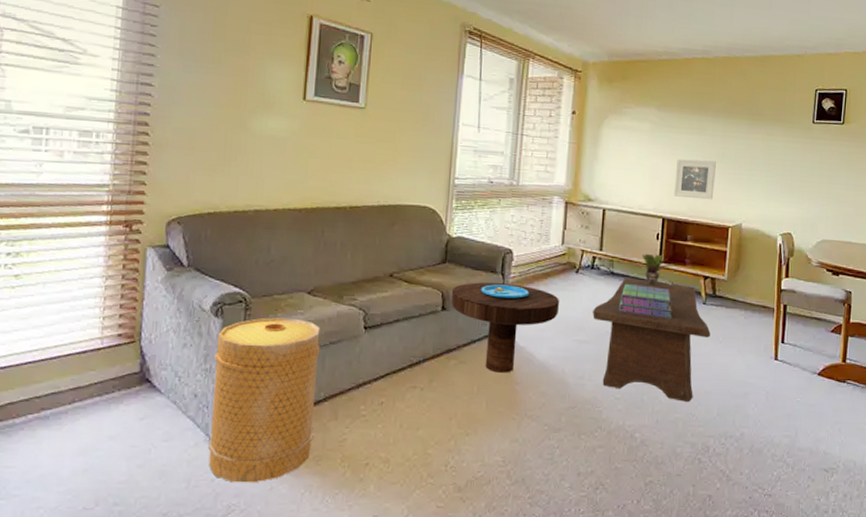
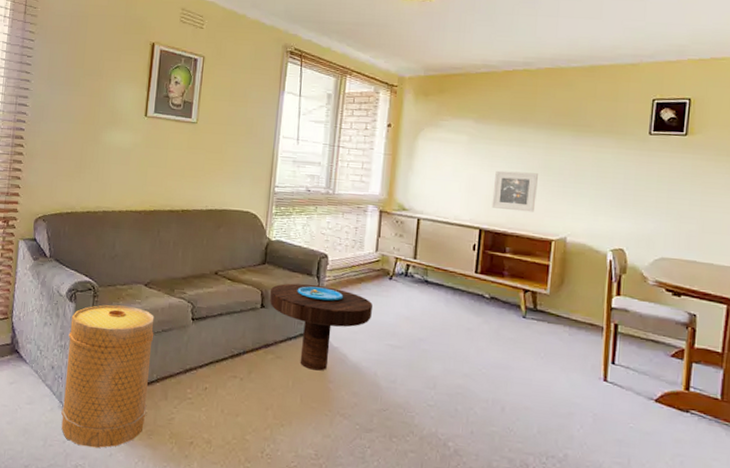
coffee table: present [592,278,711,402] -> none [406,287,531,416]
stack of books: present [619,284,672,318] -> none [433,293,489,330]
potted plant: present [636,253,674,286] -> none [451,263,492,296]

